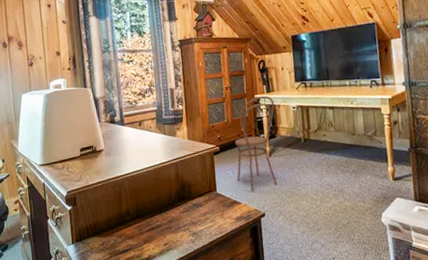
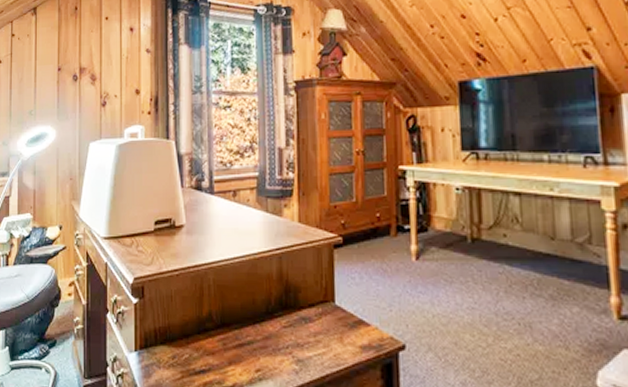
chair: present [234,95,277,192] -> none [365,167,428,310]

